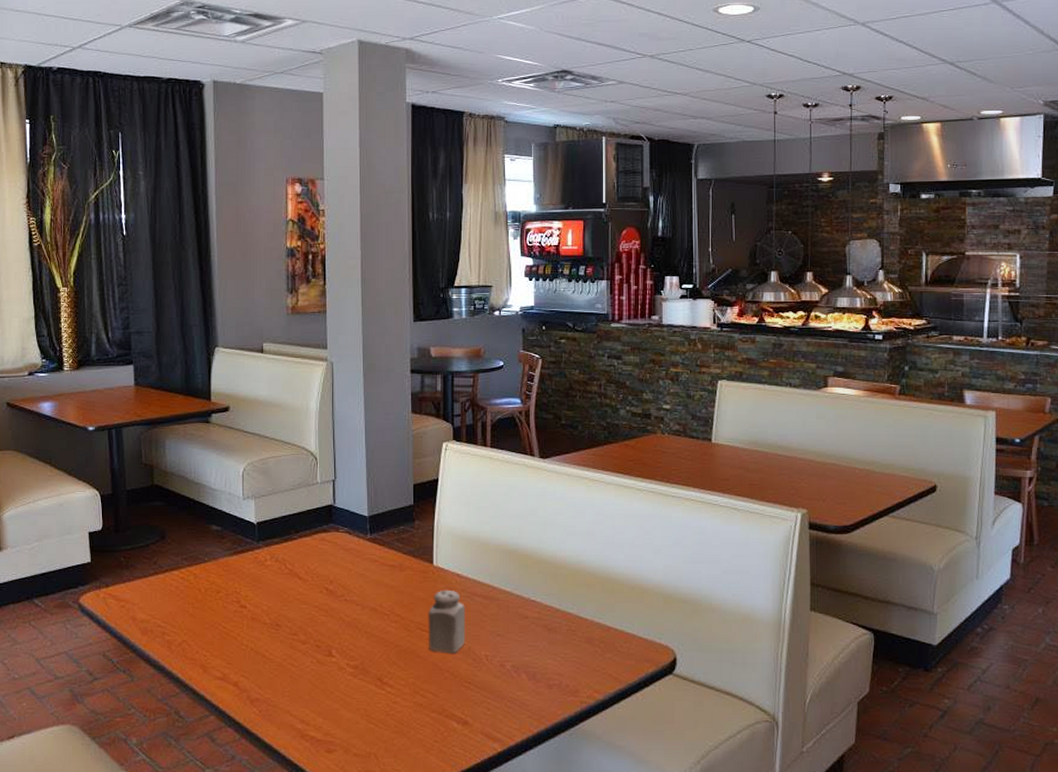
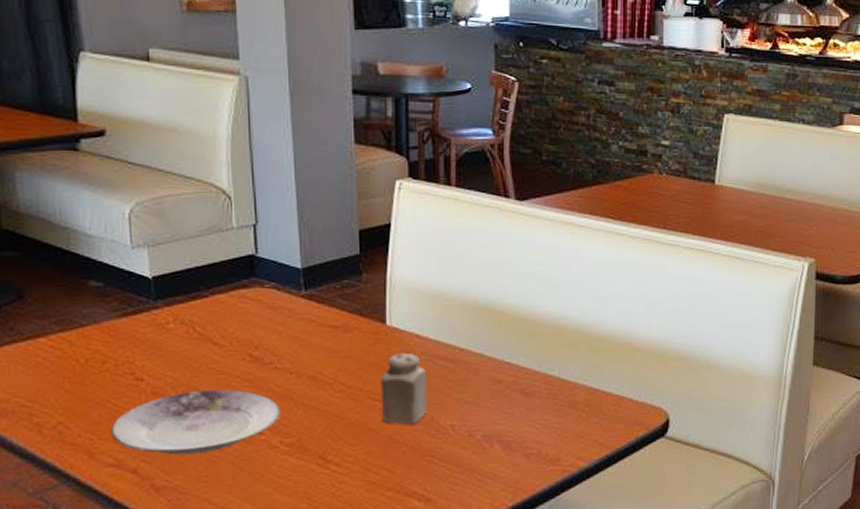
plate: none [220,617,349,672] -> present [110,389,282,455]

